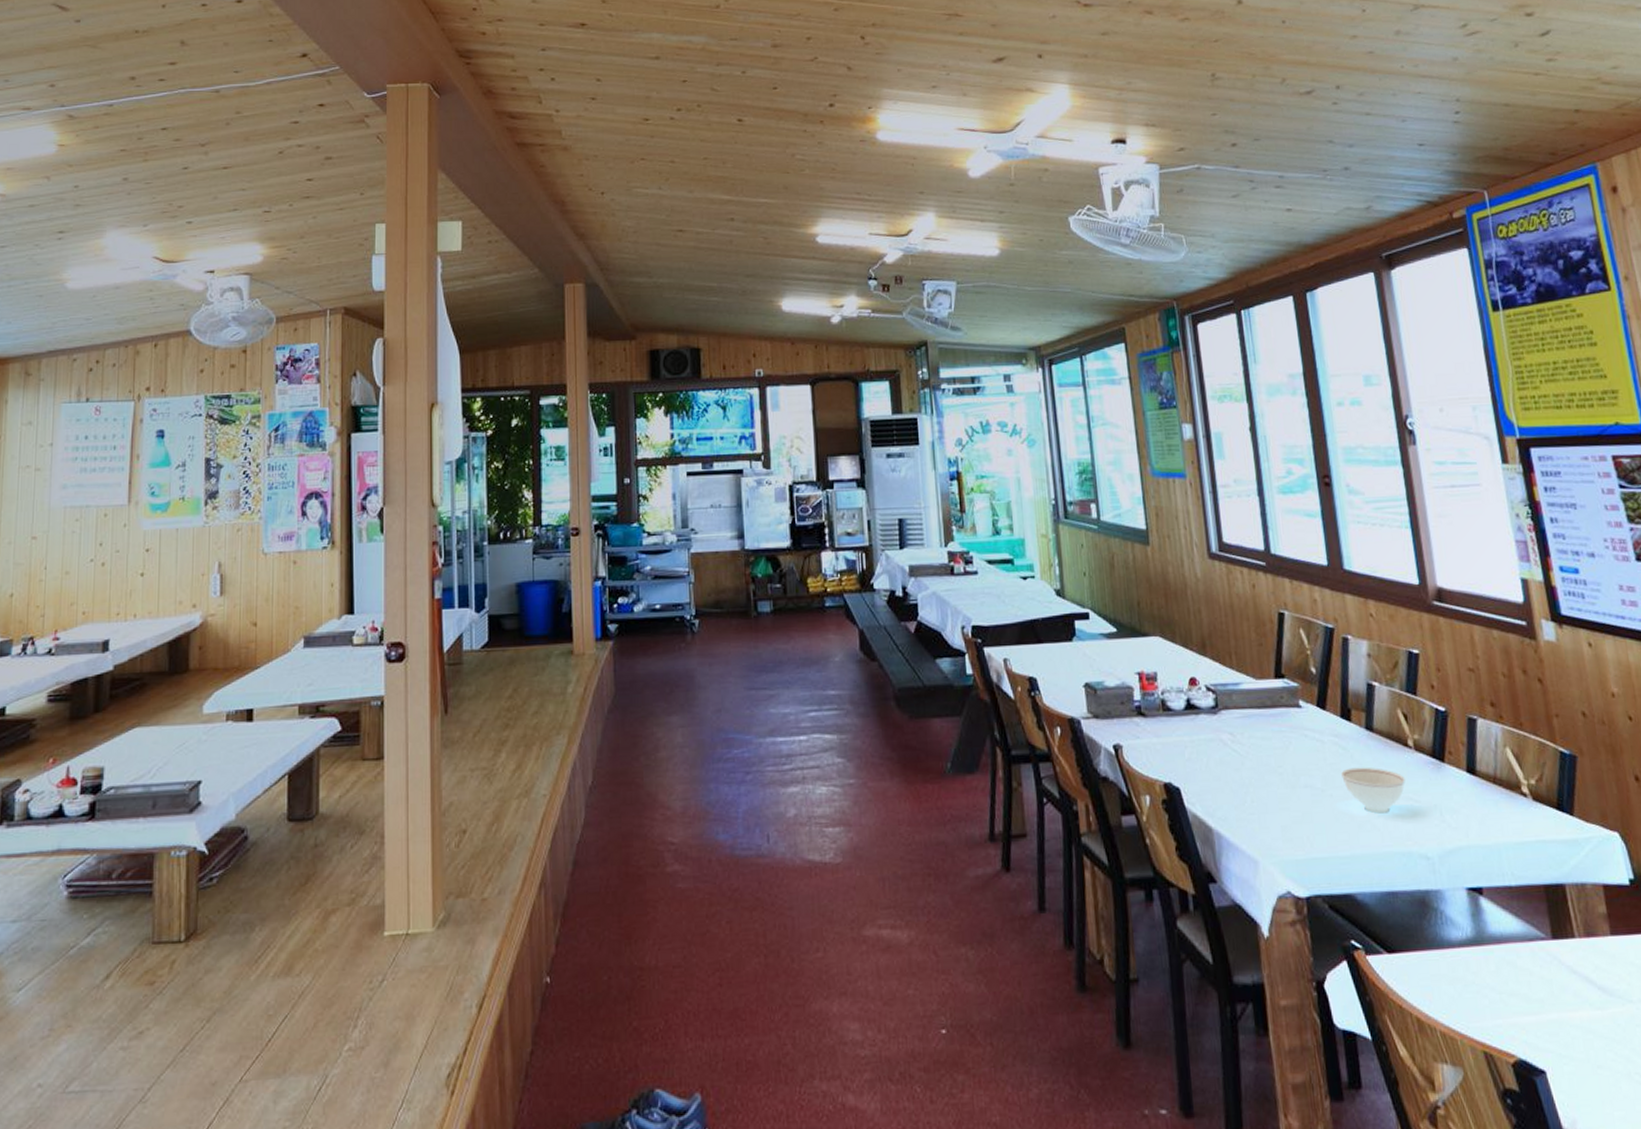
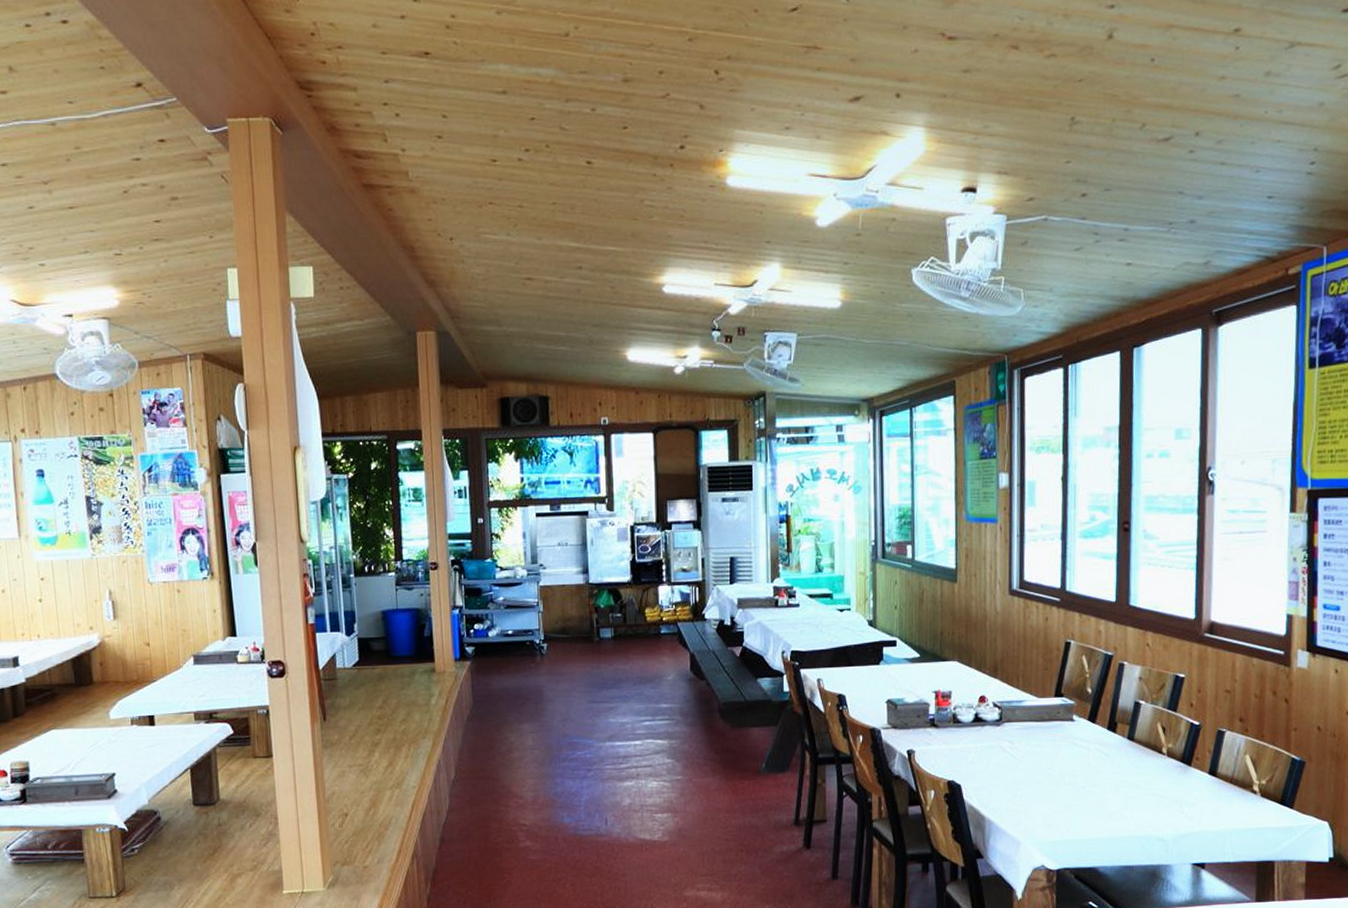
bowl: present [1341,767,1405,814] -> none [1101,769,1155,806]

